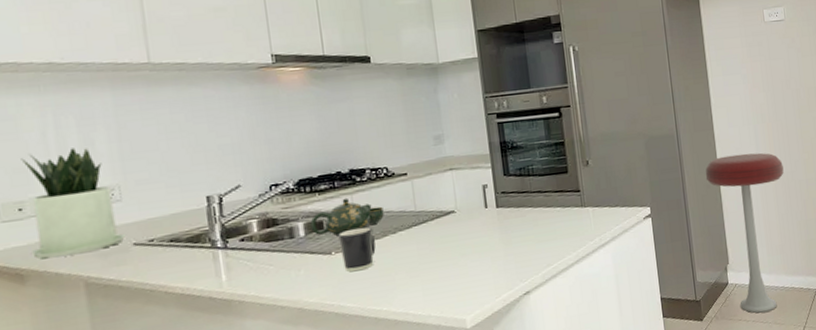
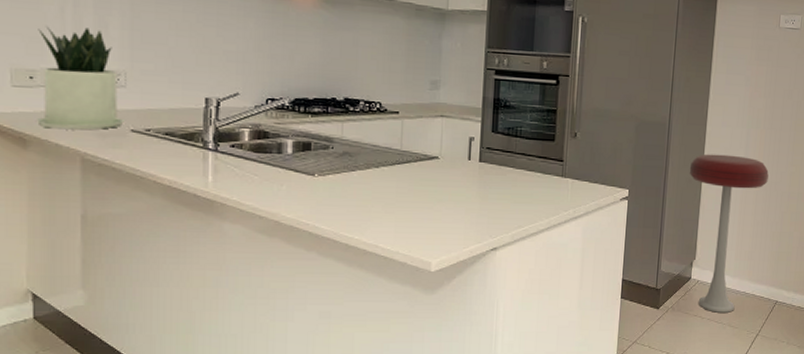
tea set: present [310,197,384,237] -> none [299,124,371,160]
mug: present [338,227,376,272] -> none [323,155,357,197]

